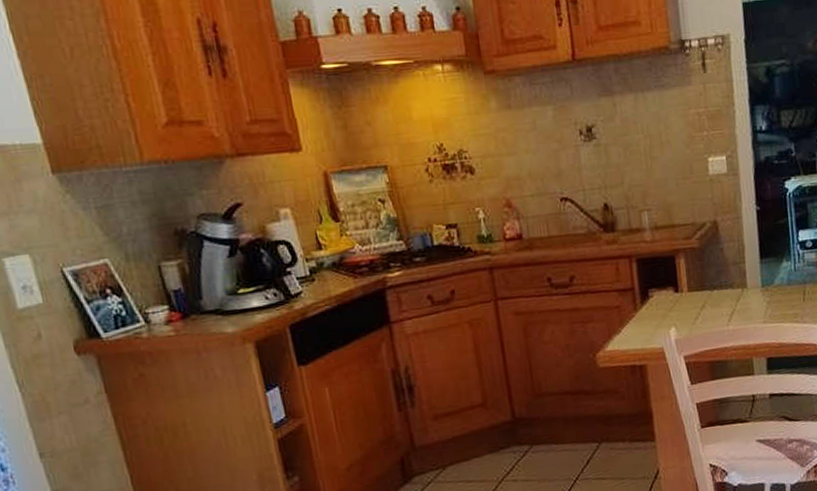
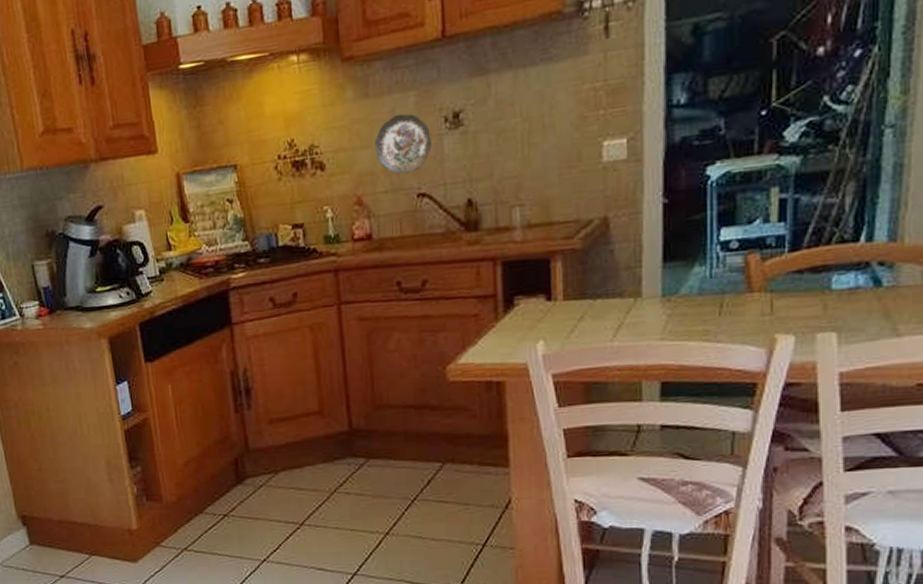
decorative plate: none [519,125,570,180] -> present [375,113,432,174]

